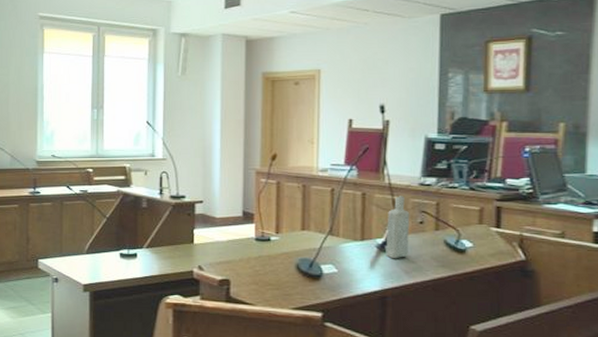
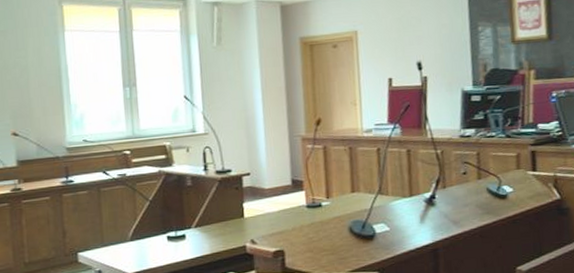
bottle: present [386,196,410,259] -> none [433,149,455,212]

